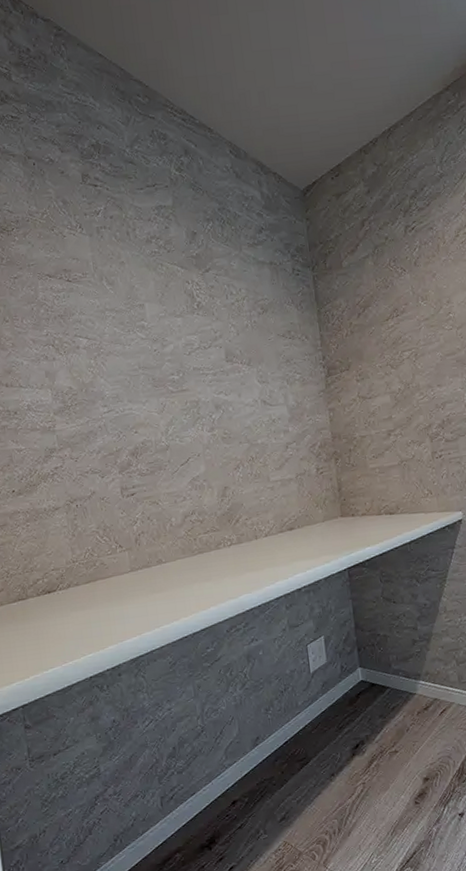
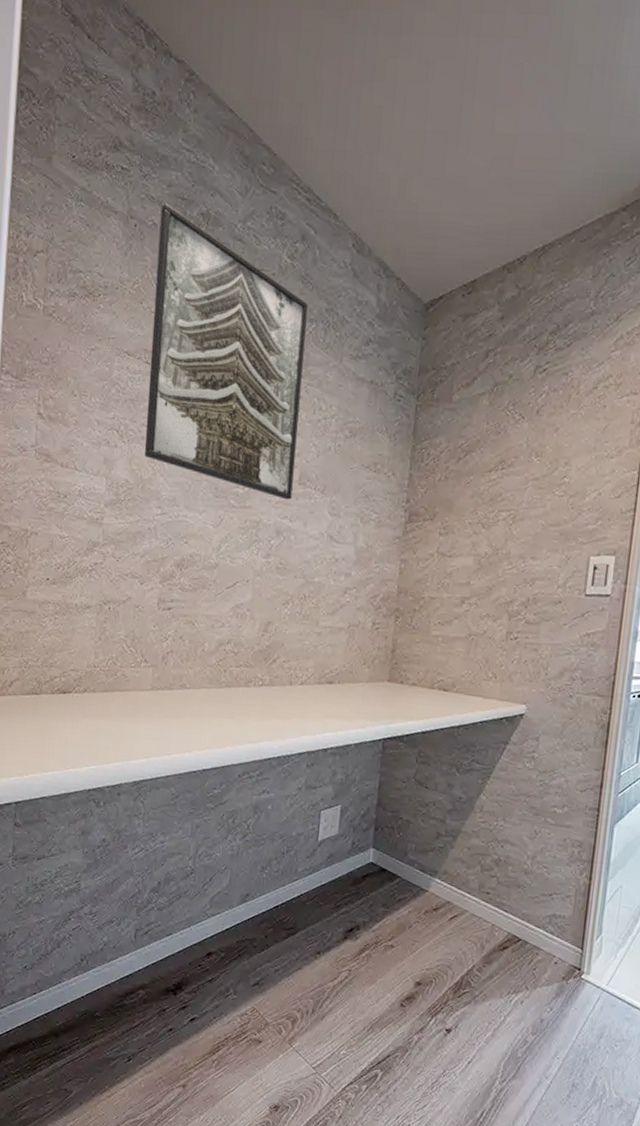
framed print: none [54,141,223,378] -> present [144,203,308,500]

